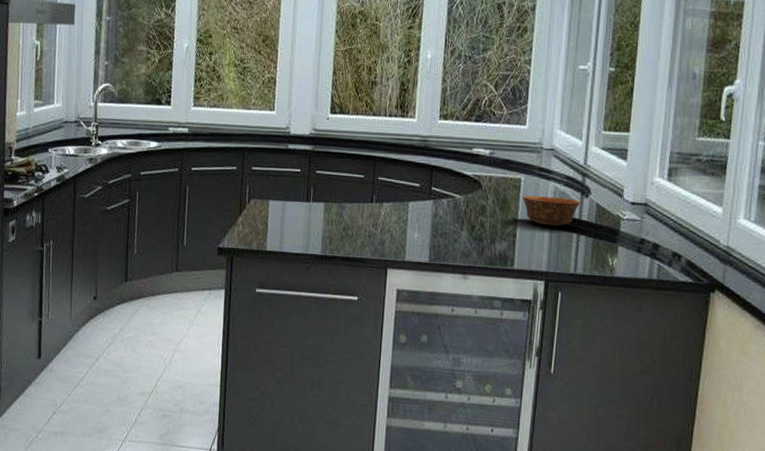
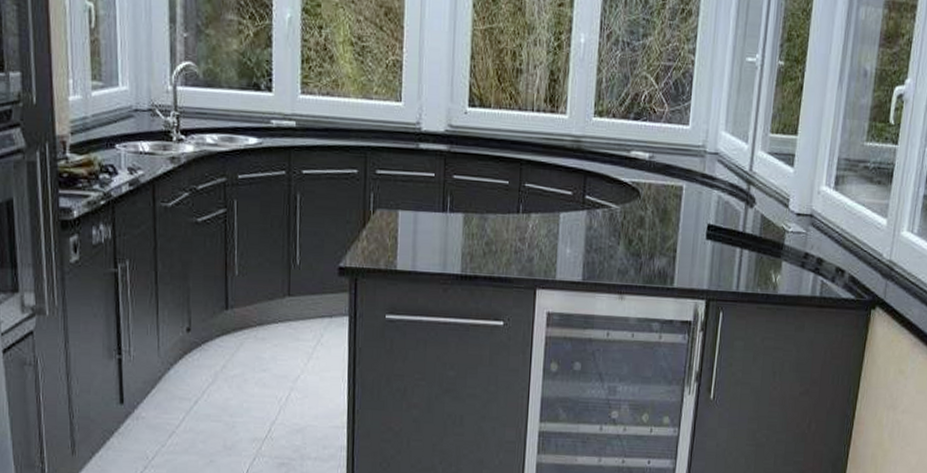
bowl: present [522,195,581,226] -> none [683,205,745,240]

